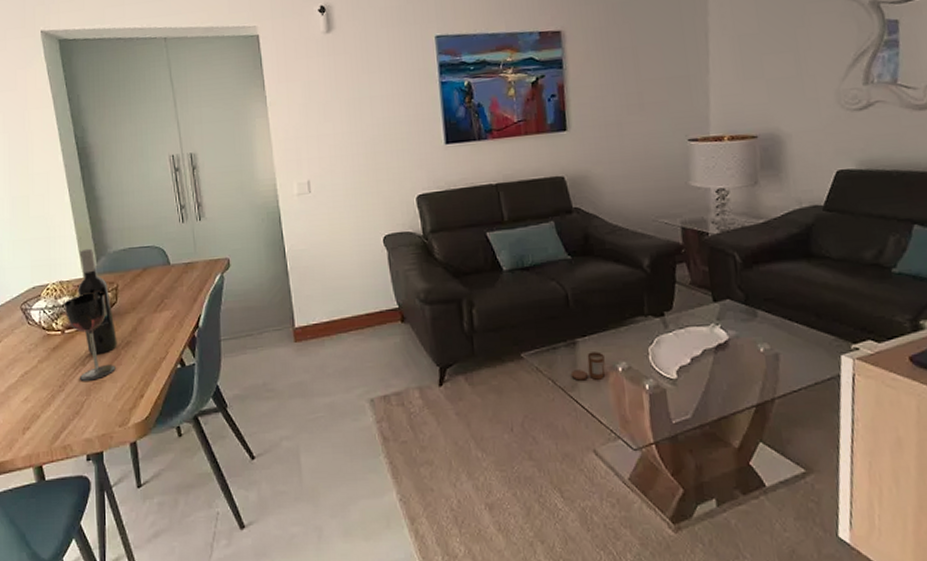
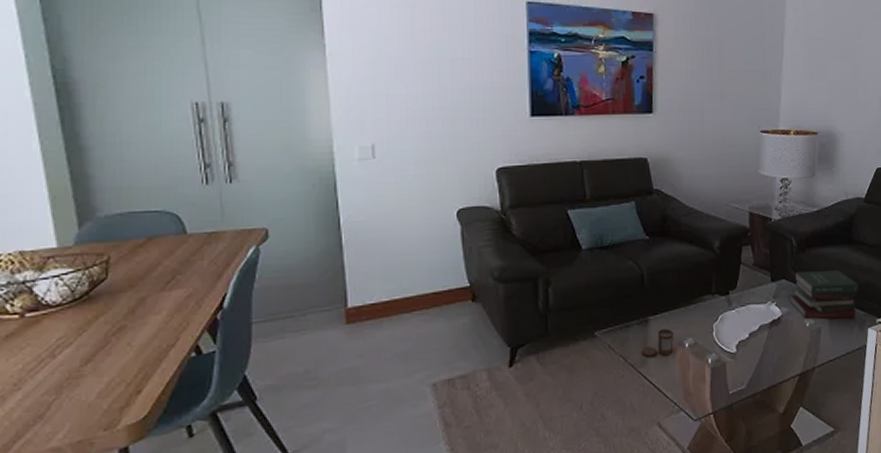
wineglass: present [64,292,116,381] -> none [25,265,102,377]
wine bottle: present [78,248,117,355] -> none [47,210,106,343]
books: none [737,288,825,345] -> present [790,270,859,320]

